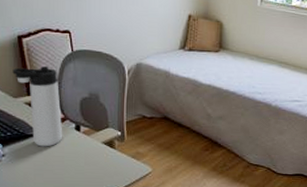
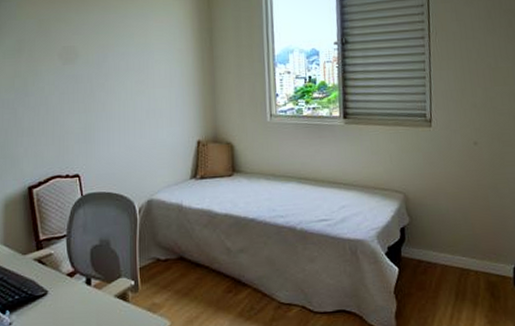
thermos bottle: present [12,66,63,147] -> none [22,216,73,309]

